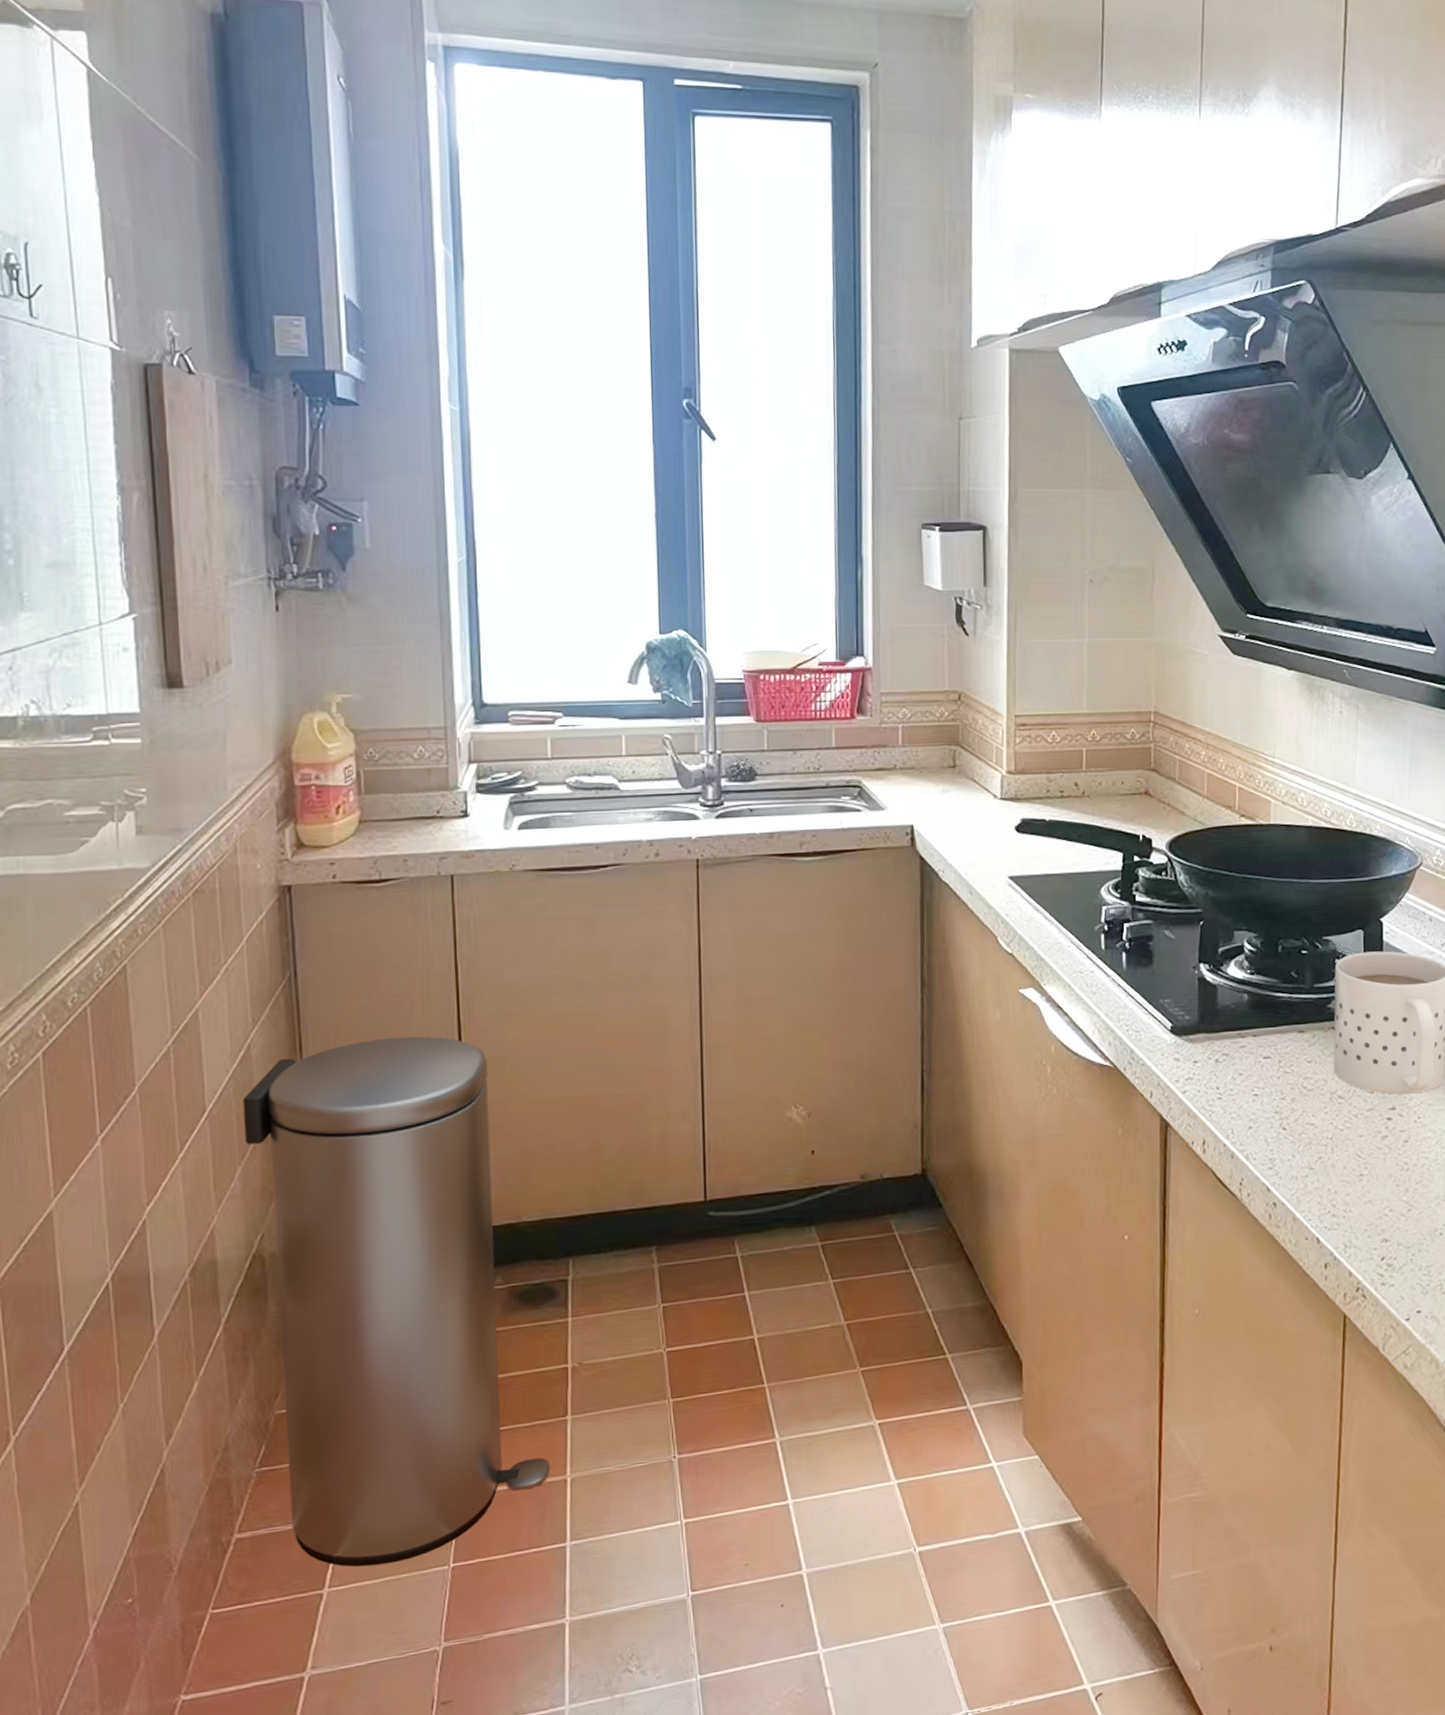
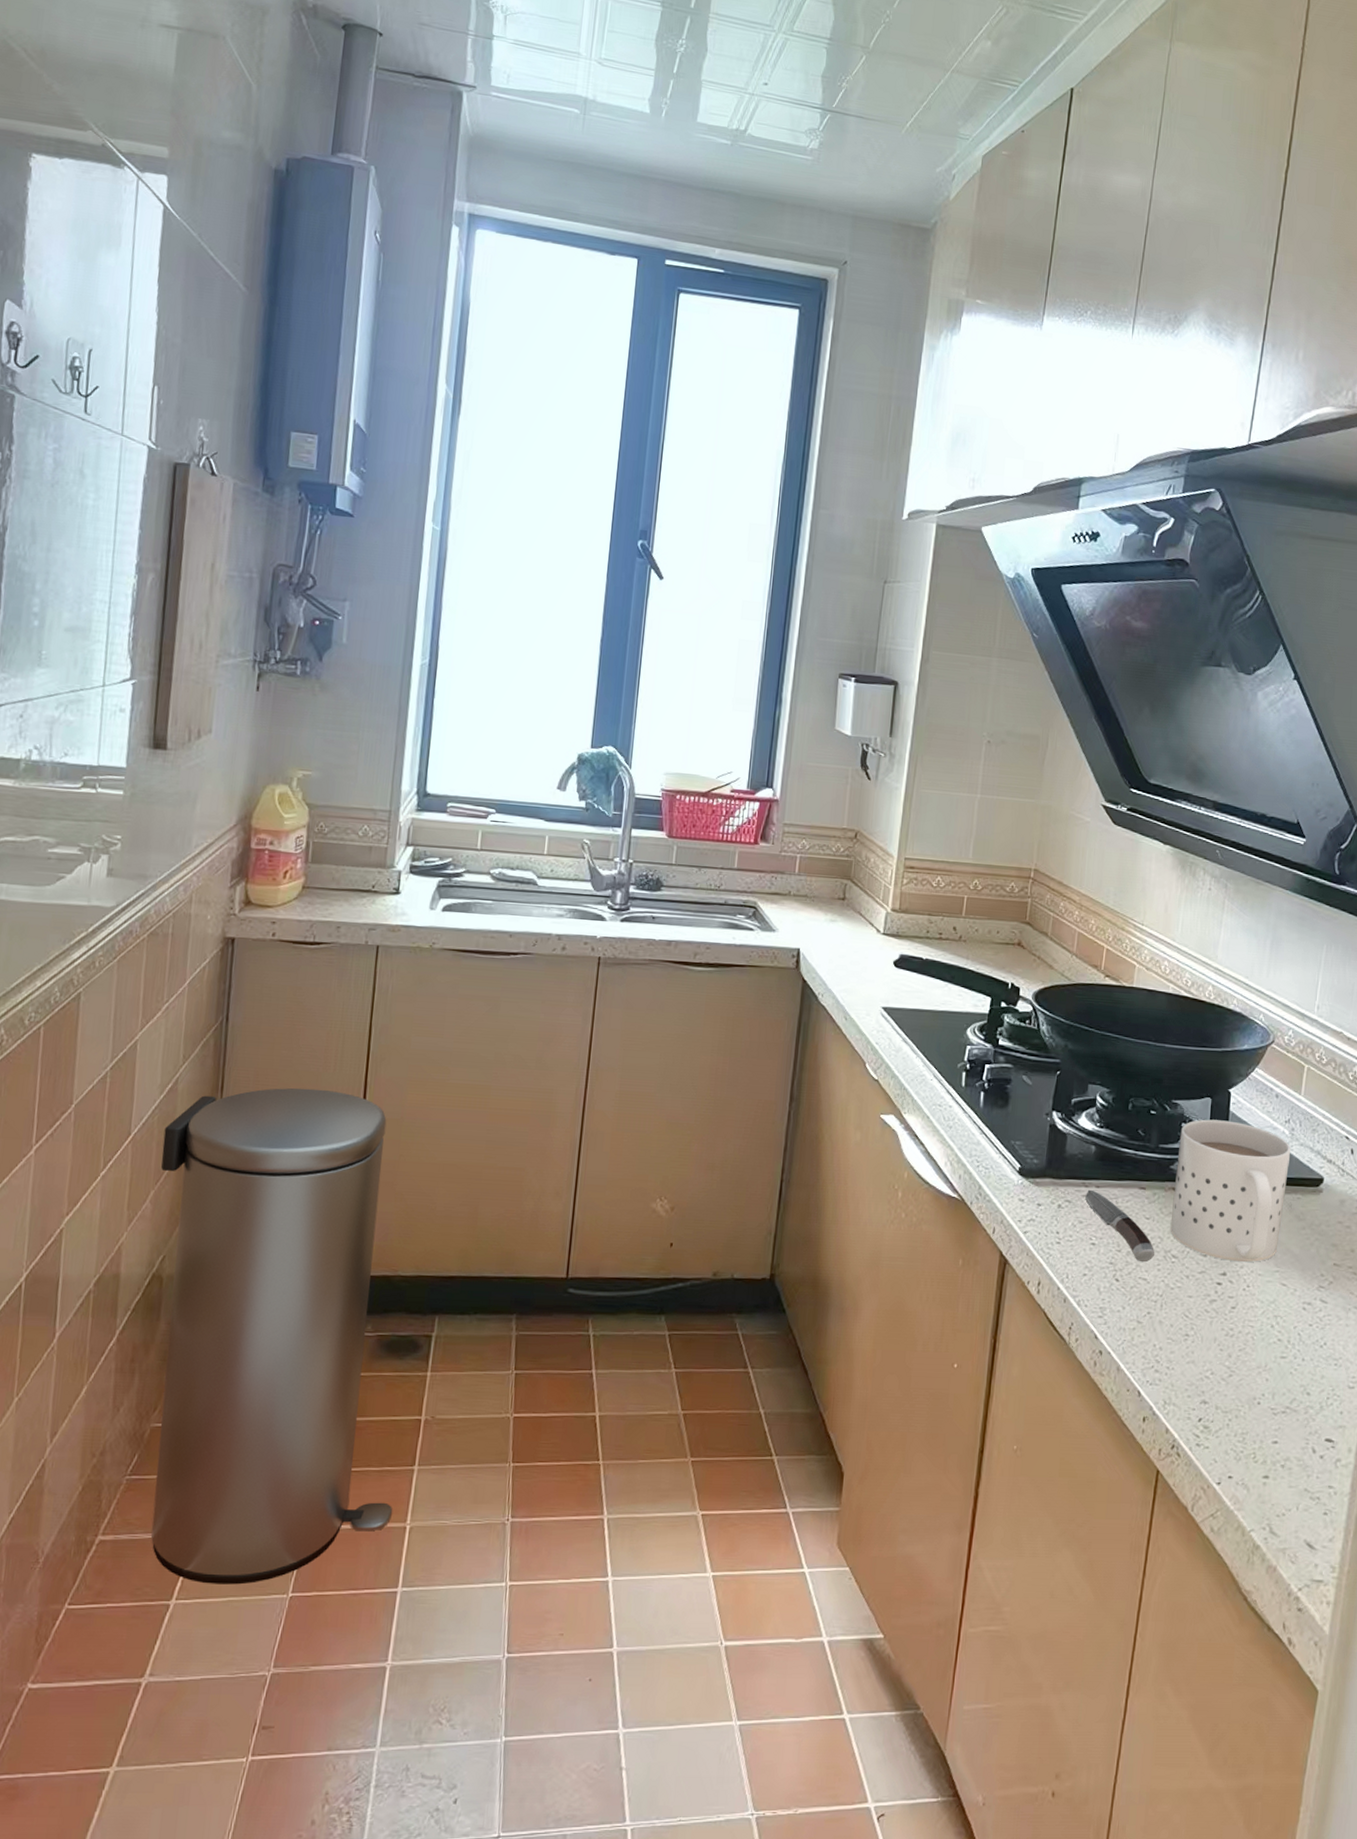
knife: none [1243,1039,1321,1108] -> present [1085,1189,1155,1263]

